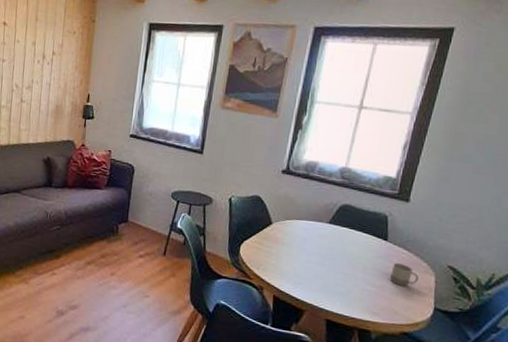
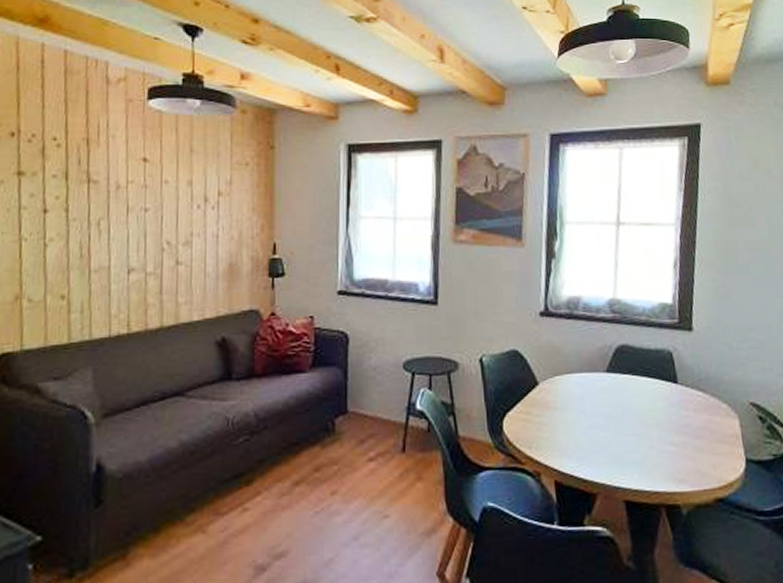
cup: present [390,263,419,287] -> none [689,409,721,439]

